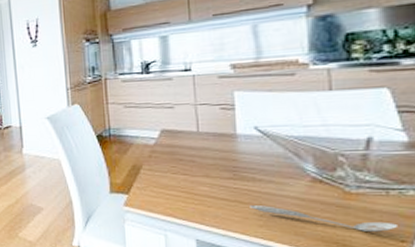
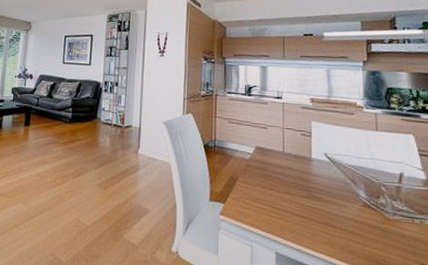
spoon: present [250,205,397,232] -> none [318,223,419,255]

